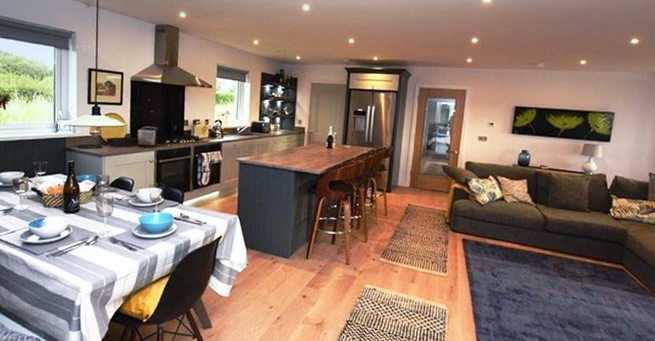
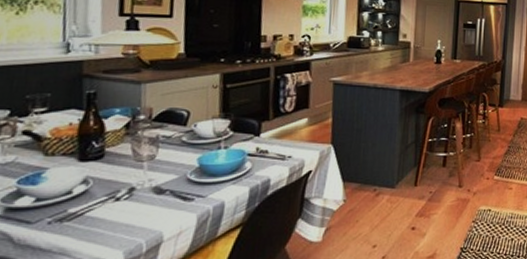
toaster: present [136,125,161,148] -> none [194,42,229,70]

